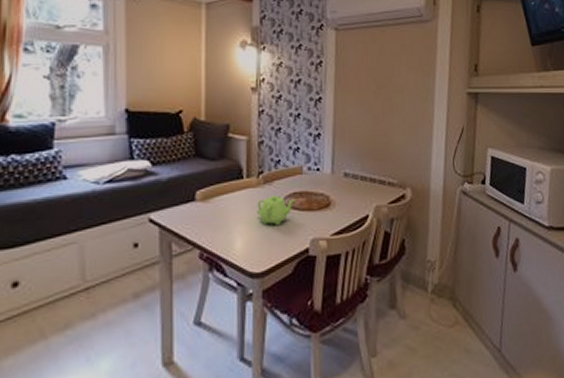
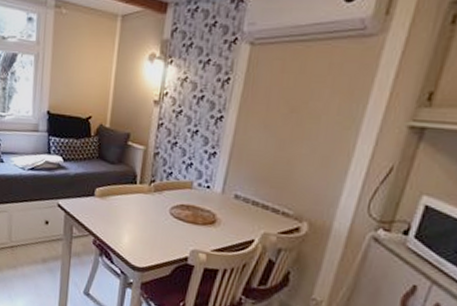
teapot: present [257,195,296,226] -> none [145,203,182,232]

